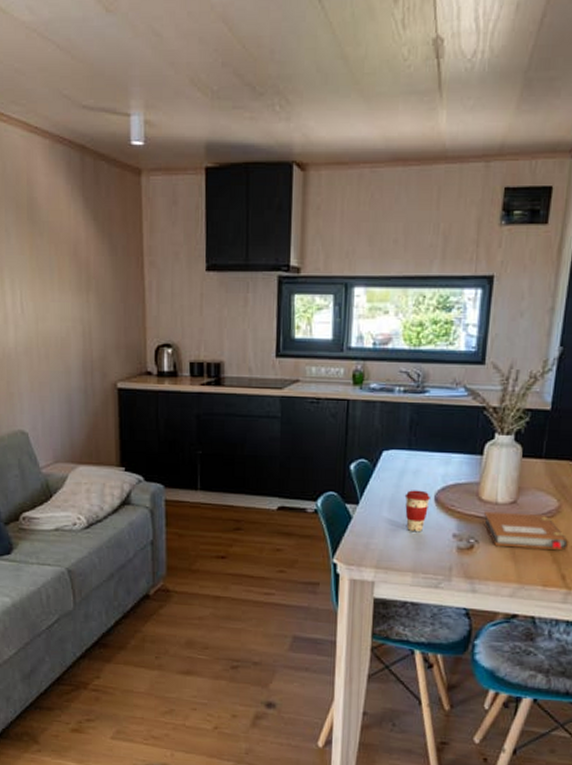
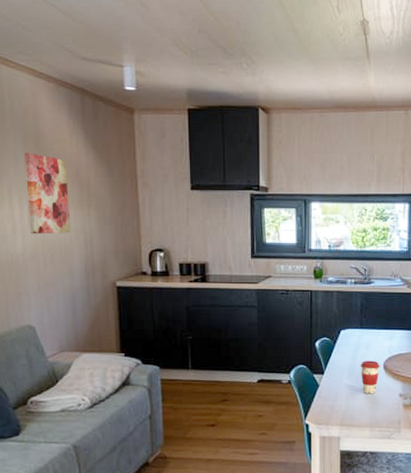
wall art: none [17,226,67,325] -> present [25,153,70,235]

